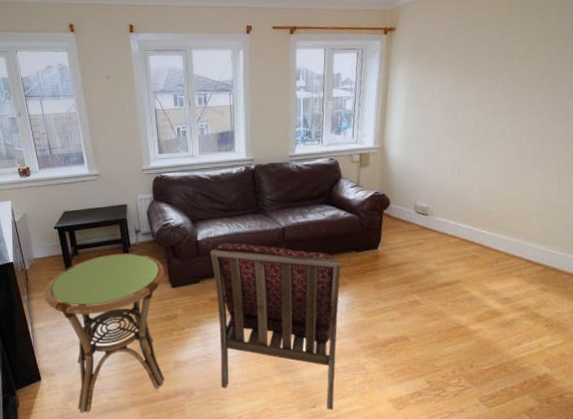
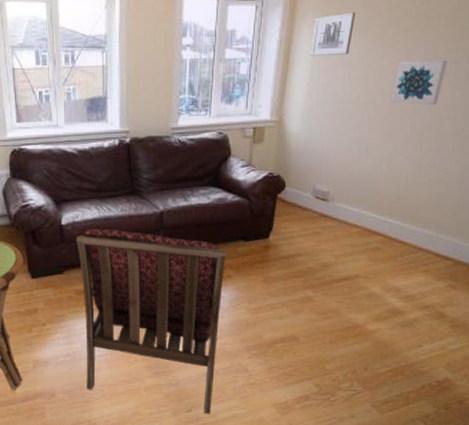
wall art: none [405,56,442,94] -> present [310,12,356,57]
wall art: none [477,94,523,132] -> present [392,61,447,106]

